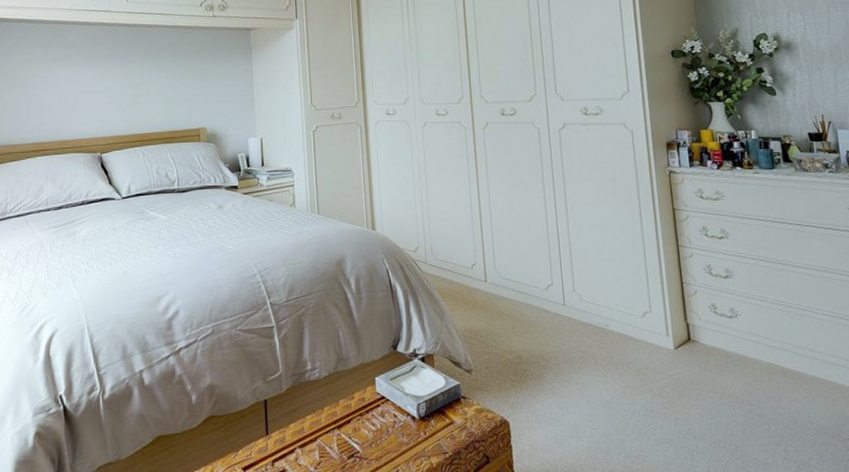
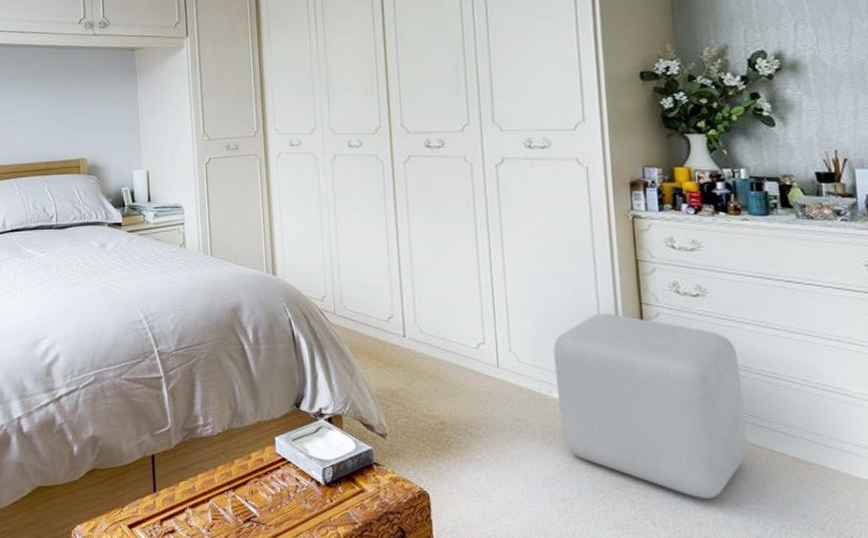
pouf: none [609,255,766,412] -> present [553,313,748,499]

